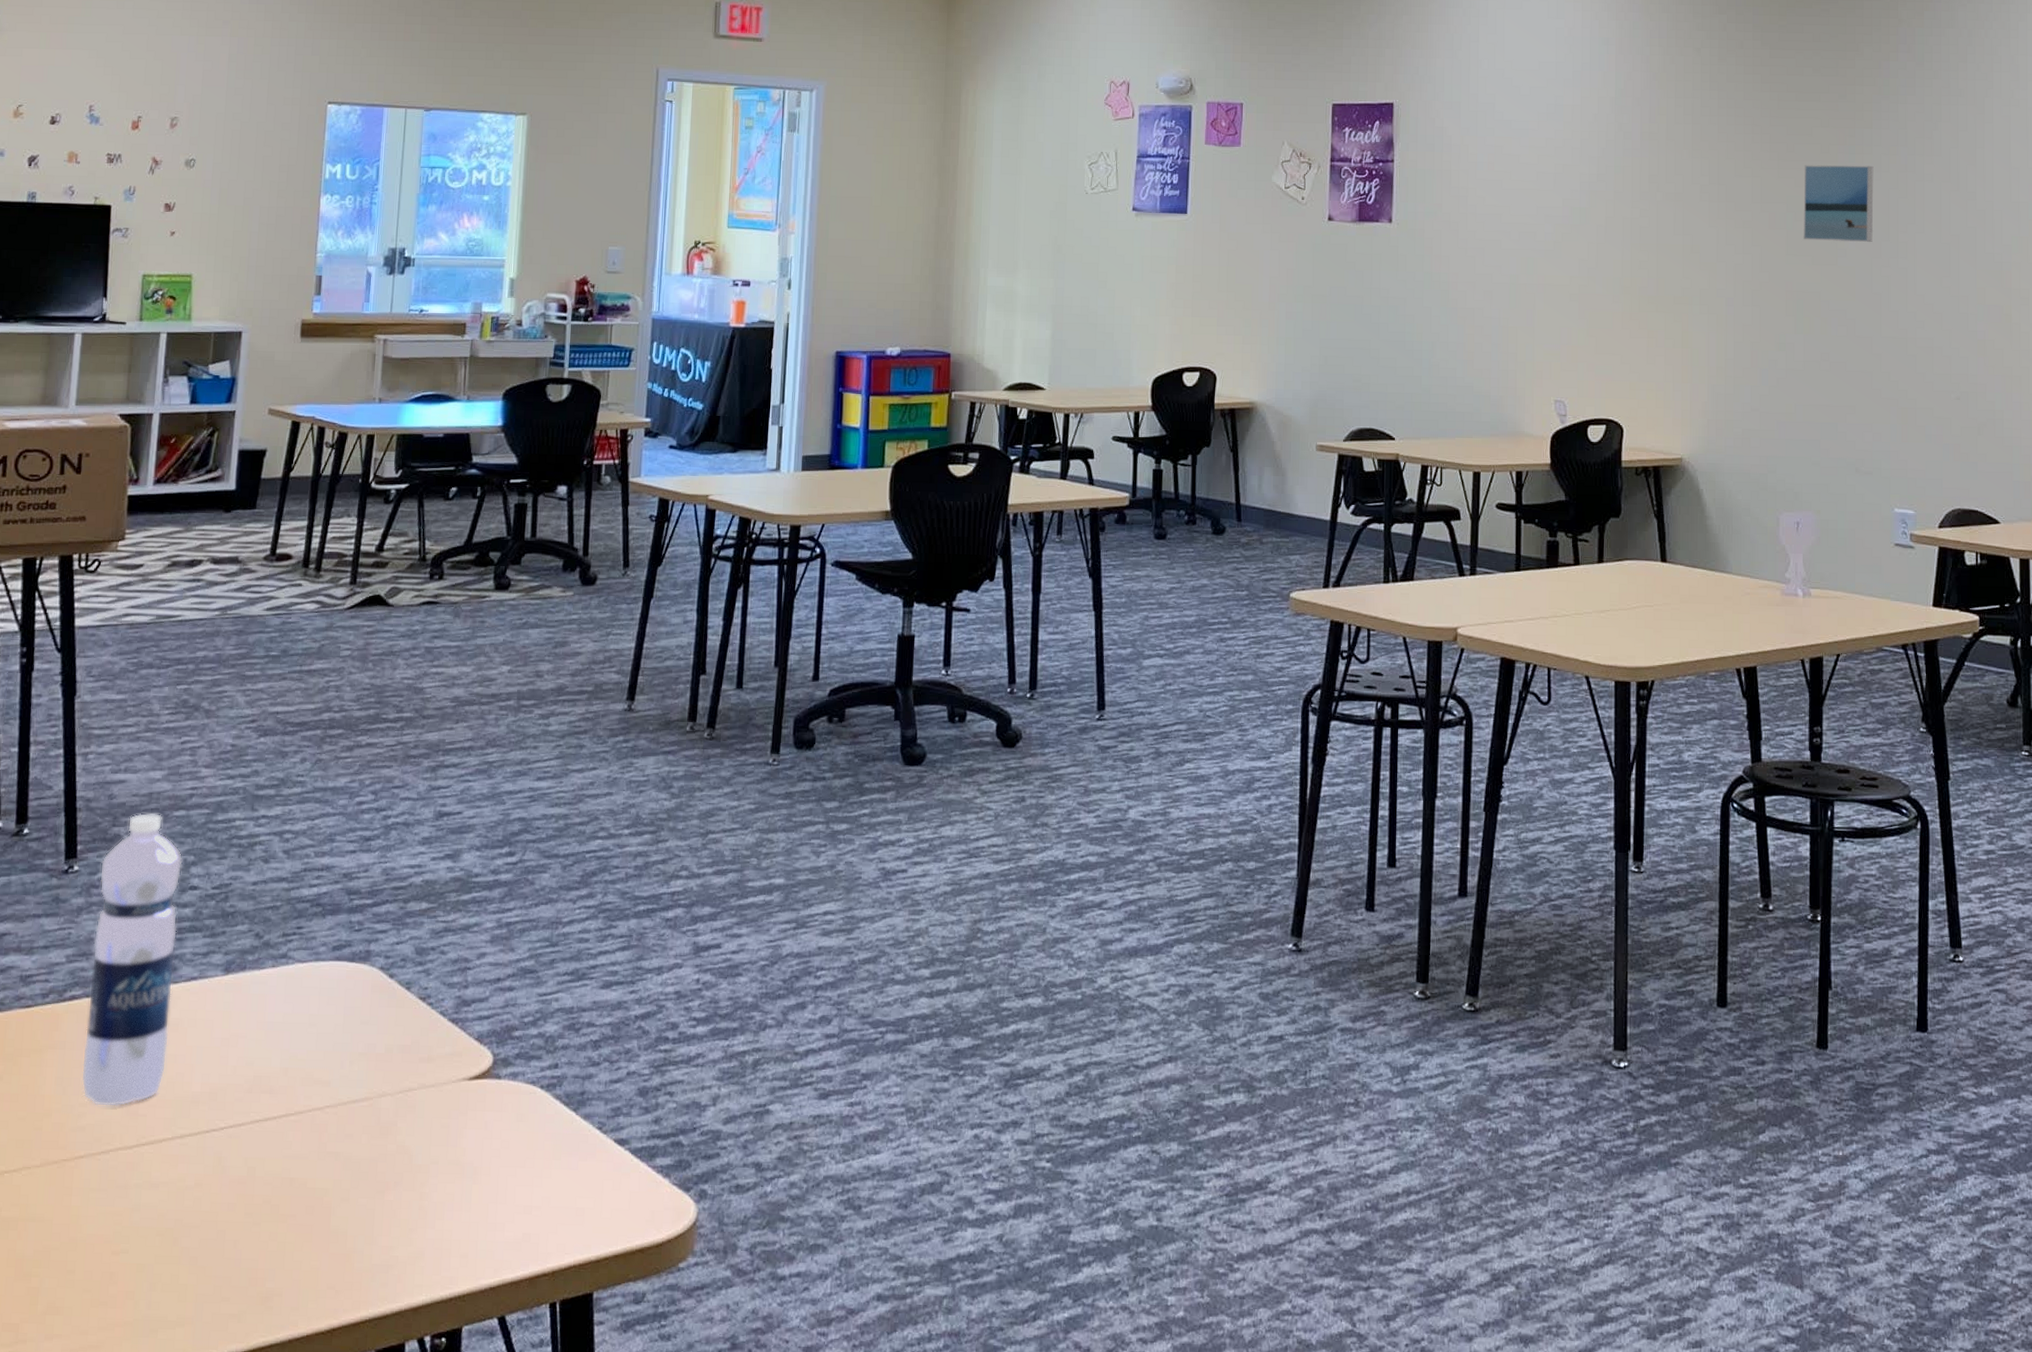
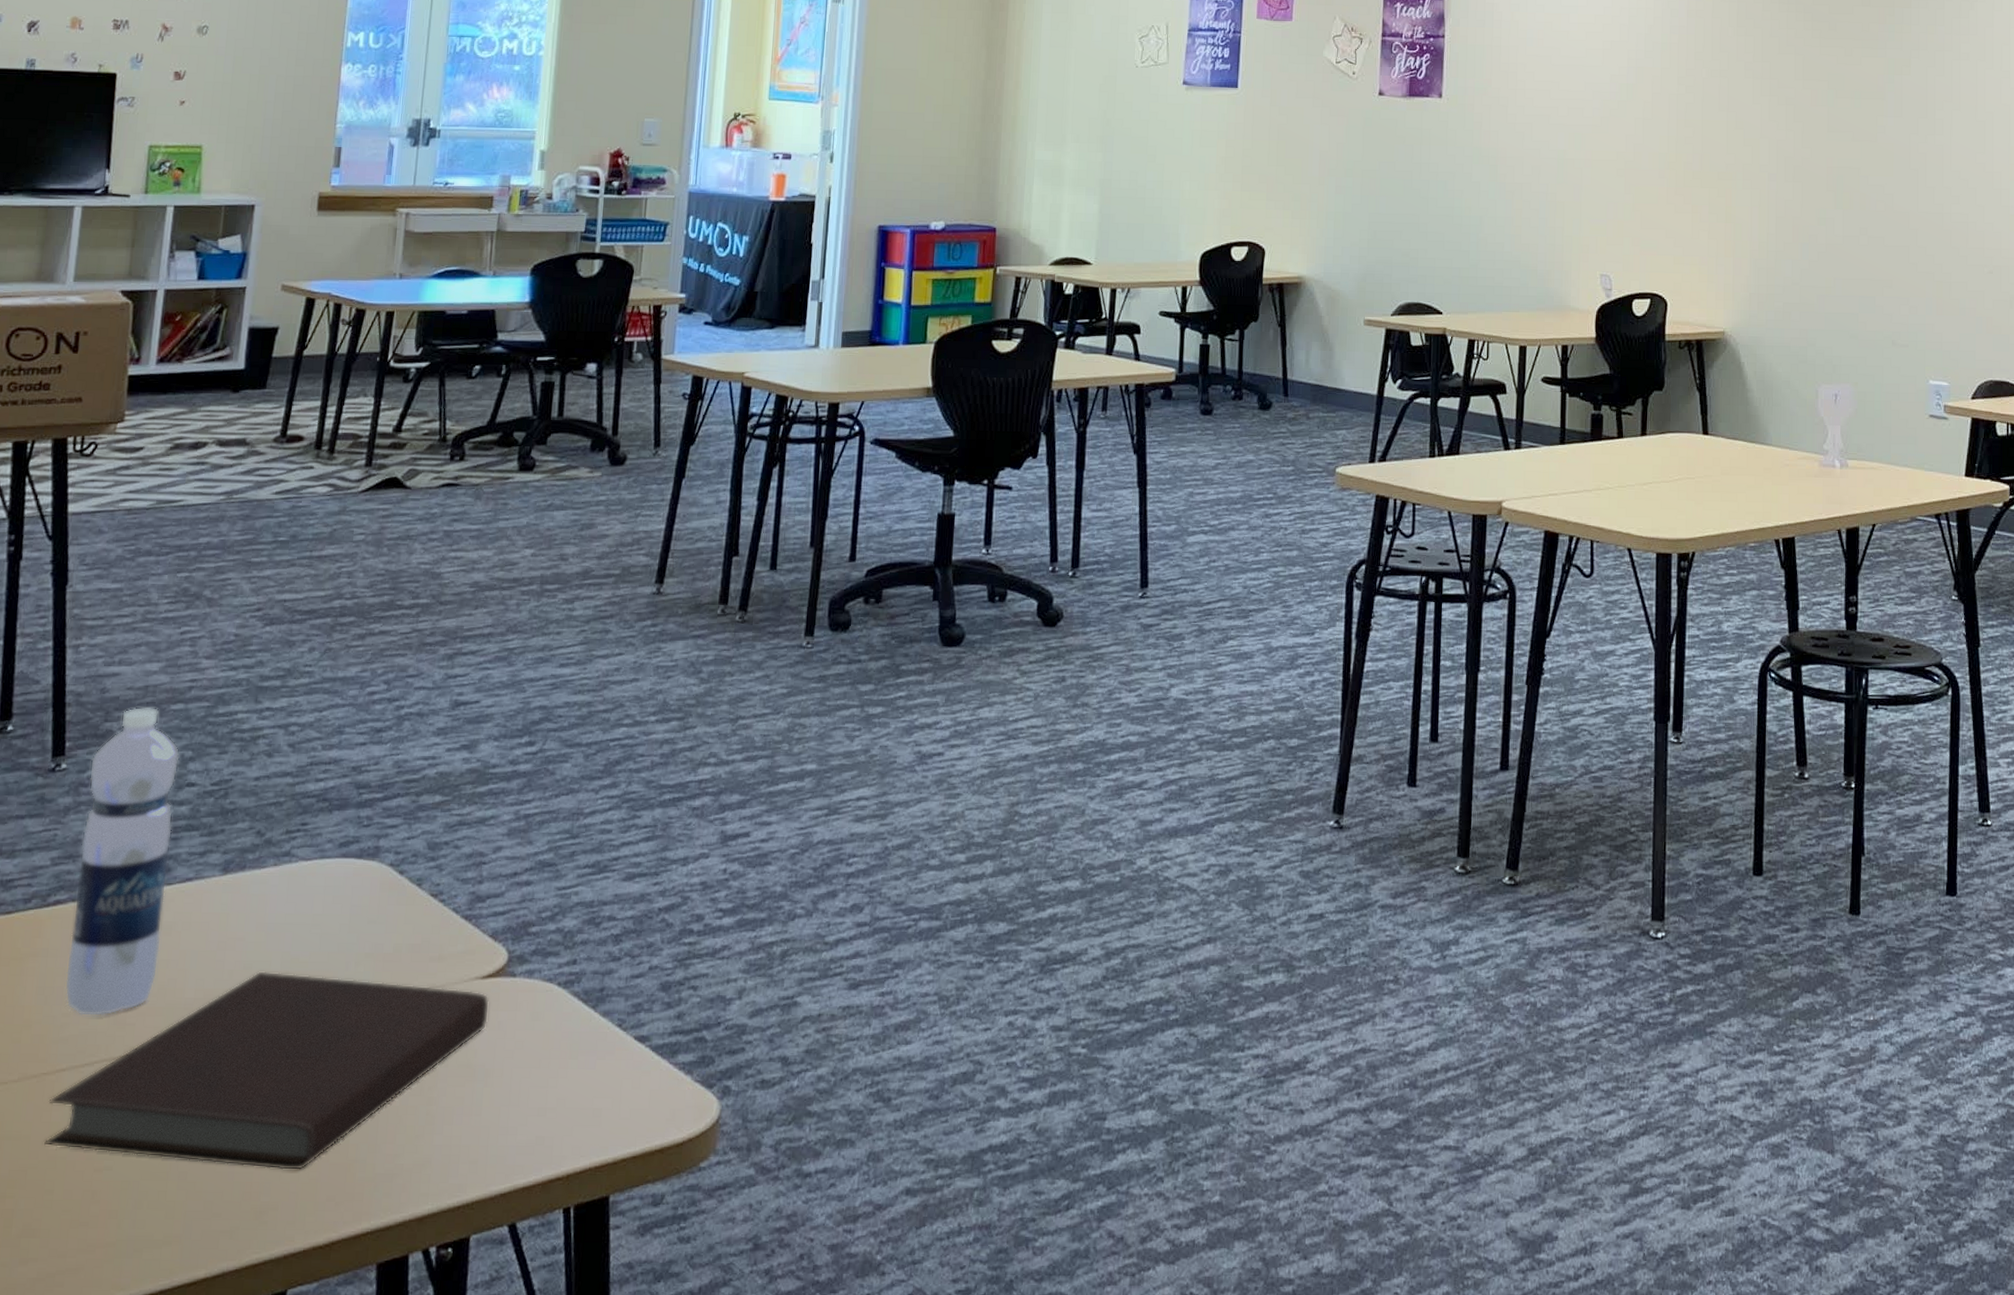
notebook: none [65,1068,477,1259] -> present [44,971,490,1170]
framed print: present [1803,165,1874,242] -> none [1844,43,1912,119]

